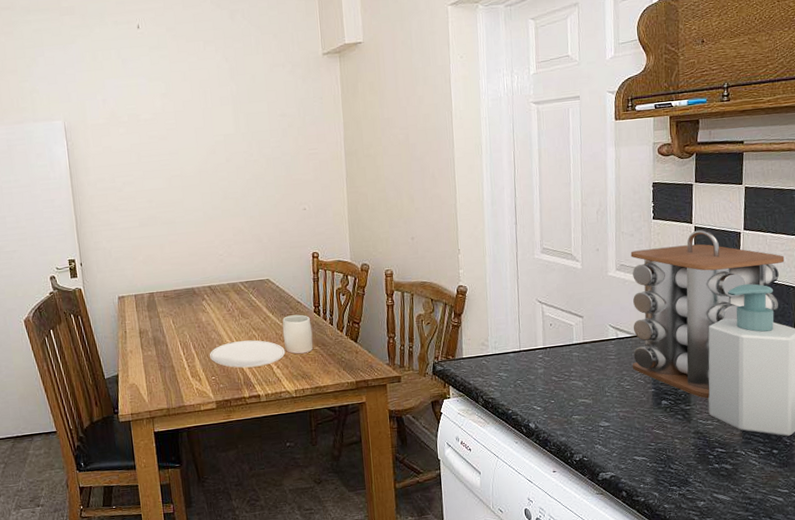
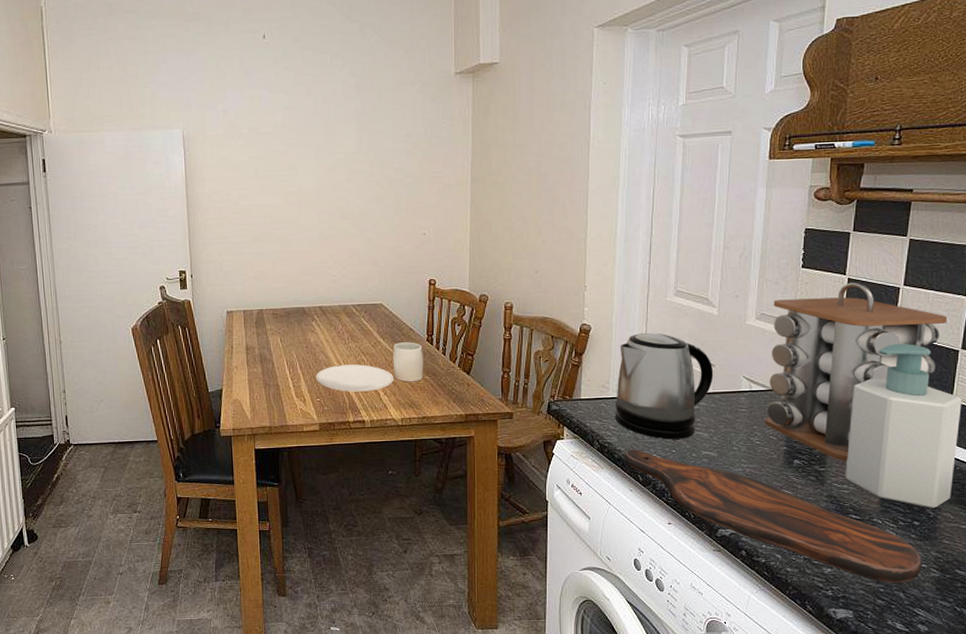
kettle: none [495,289,583,391] -> present [614,333,714,439]
cutting board: none [507,402,784,511] -> present [624,449,922,583]

